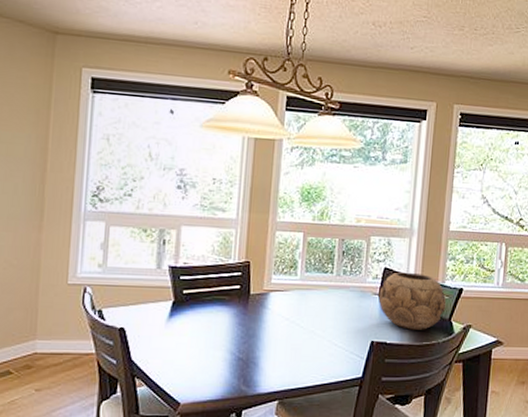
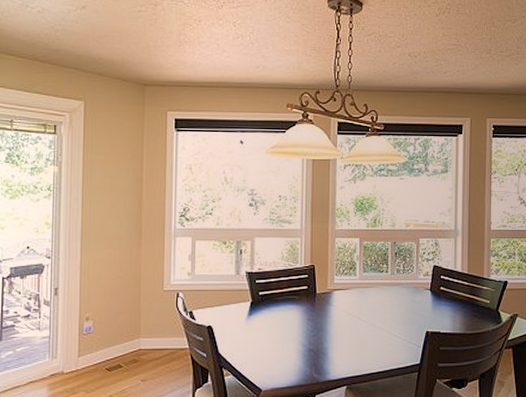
decorative bowl: present [378,271,447,330] -> none [430,268,493,320]

